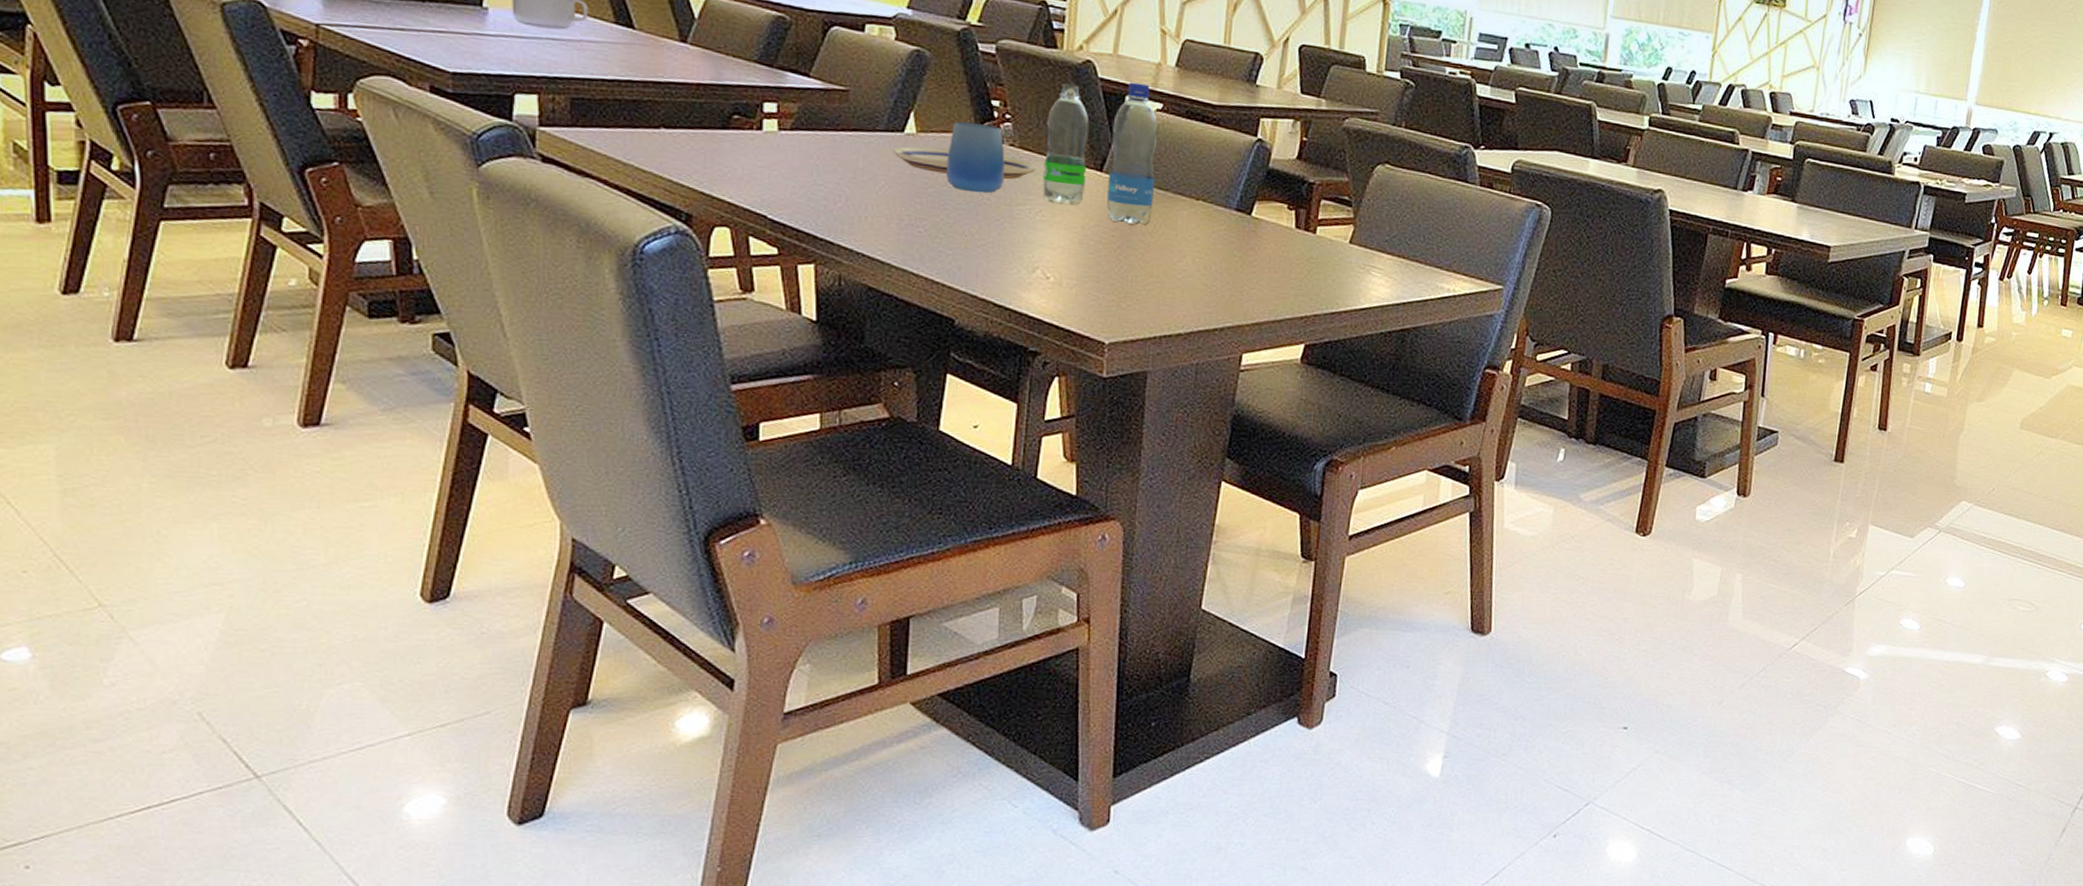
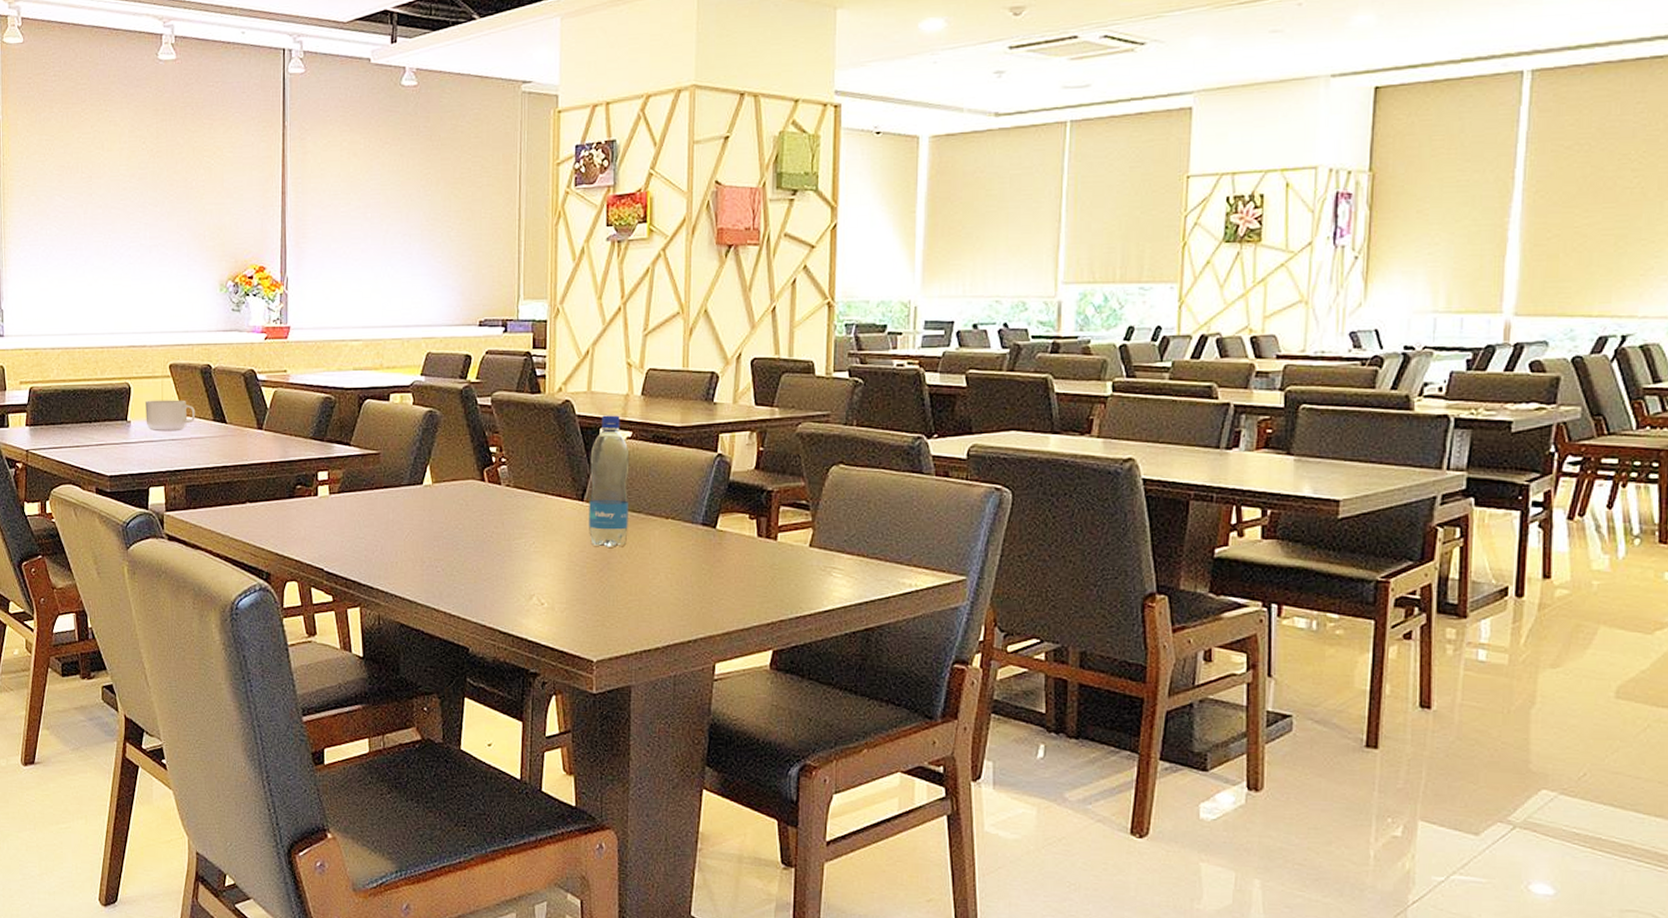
plate: present [893,146,1036,180] -> none [415,495,528,517]
cup: present [946,122,1005,194] -> none [457,470,503,532]
bottle: present [1043,83,1090,206] -> none [535,424,571,535]

